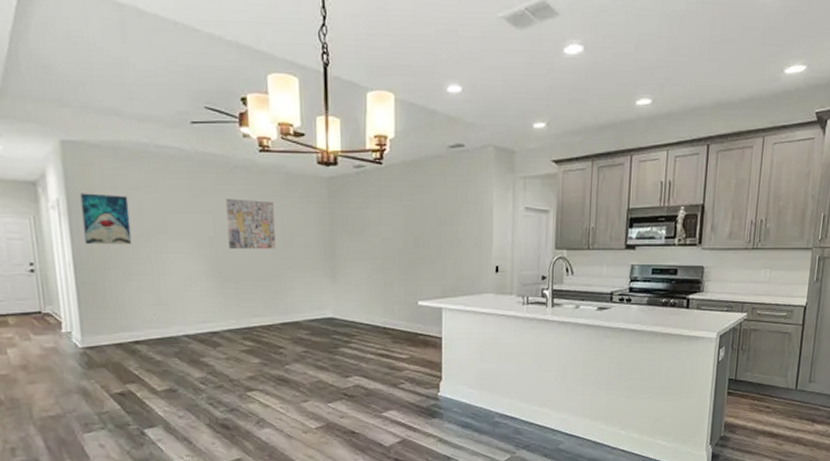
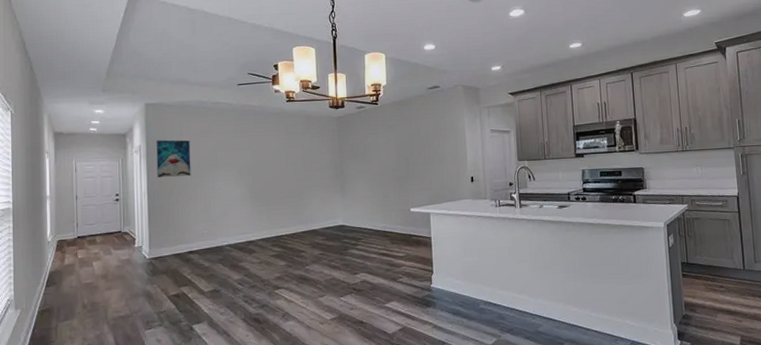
wall art: present [226,199,276,250] -> none [261,137,298,176]

